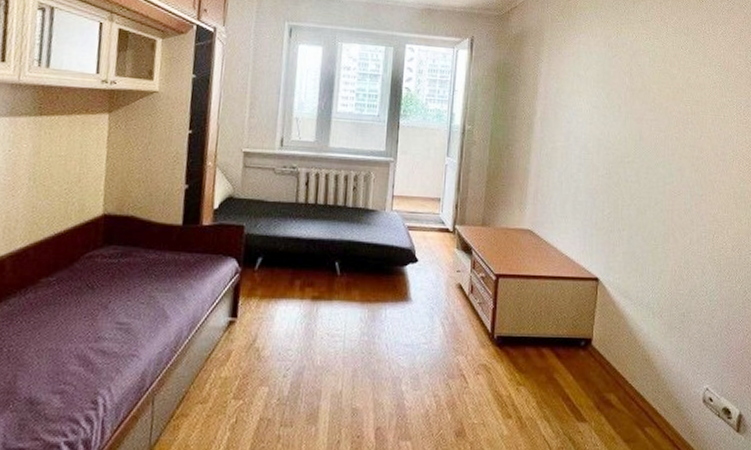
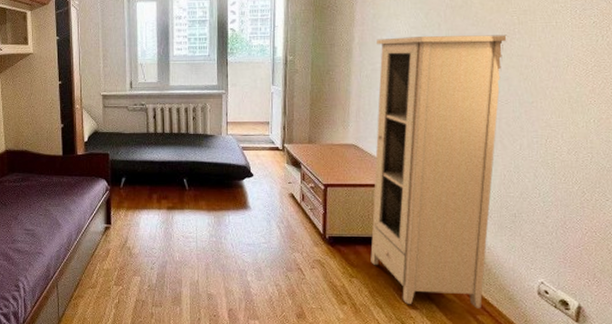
cupboard: none [540,115,682,420] -> present [370,35,508,309]

